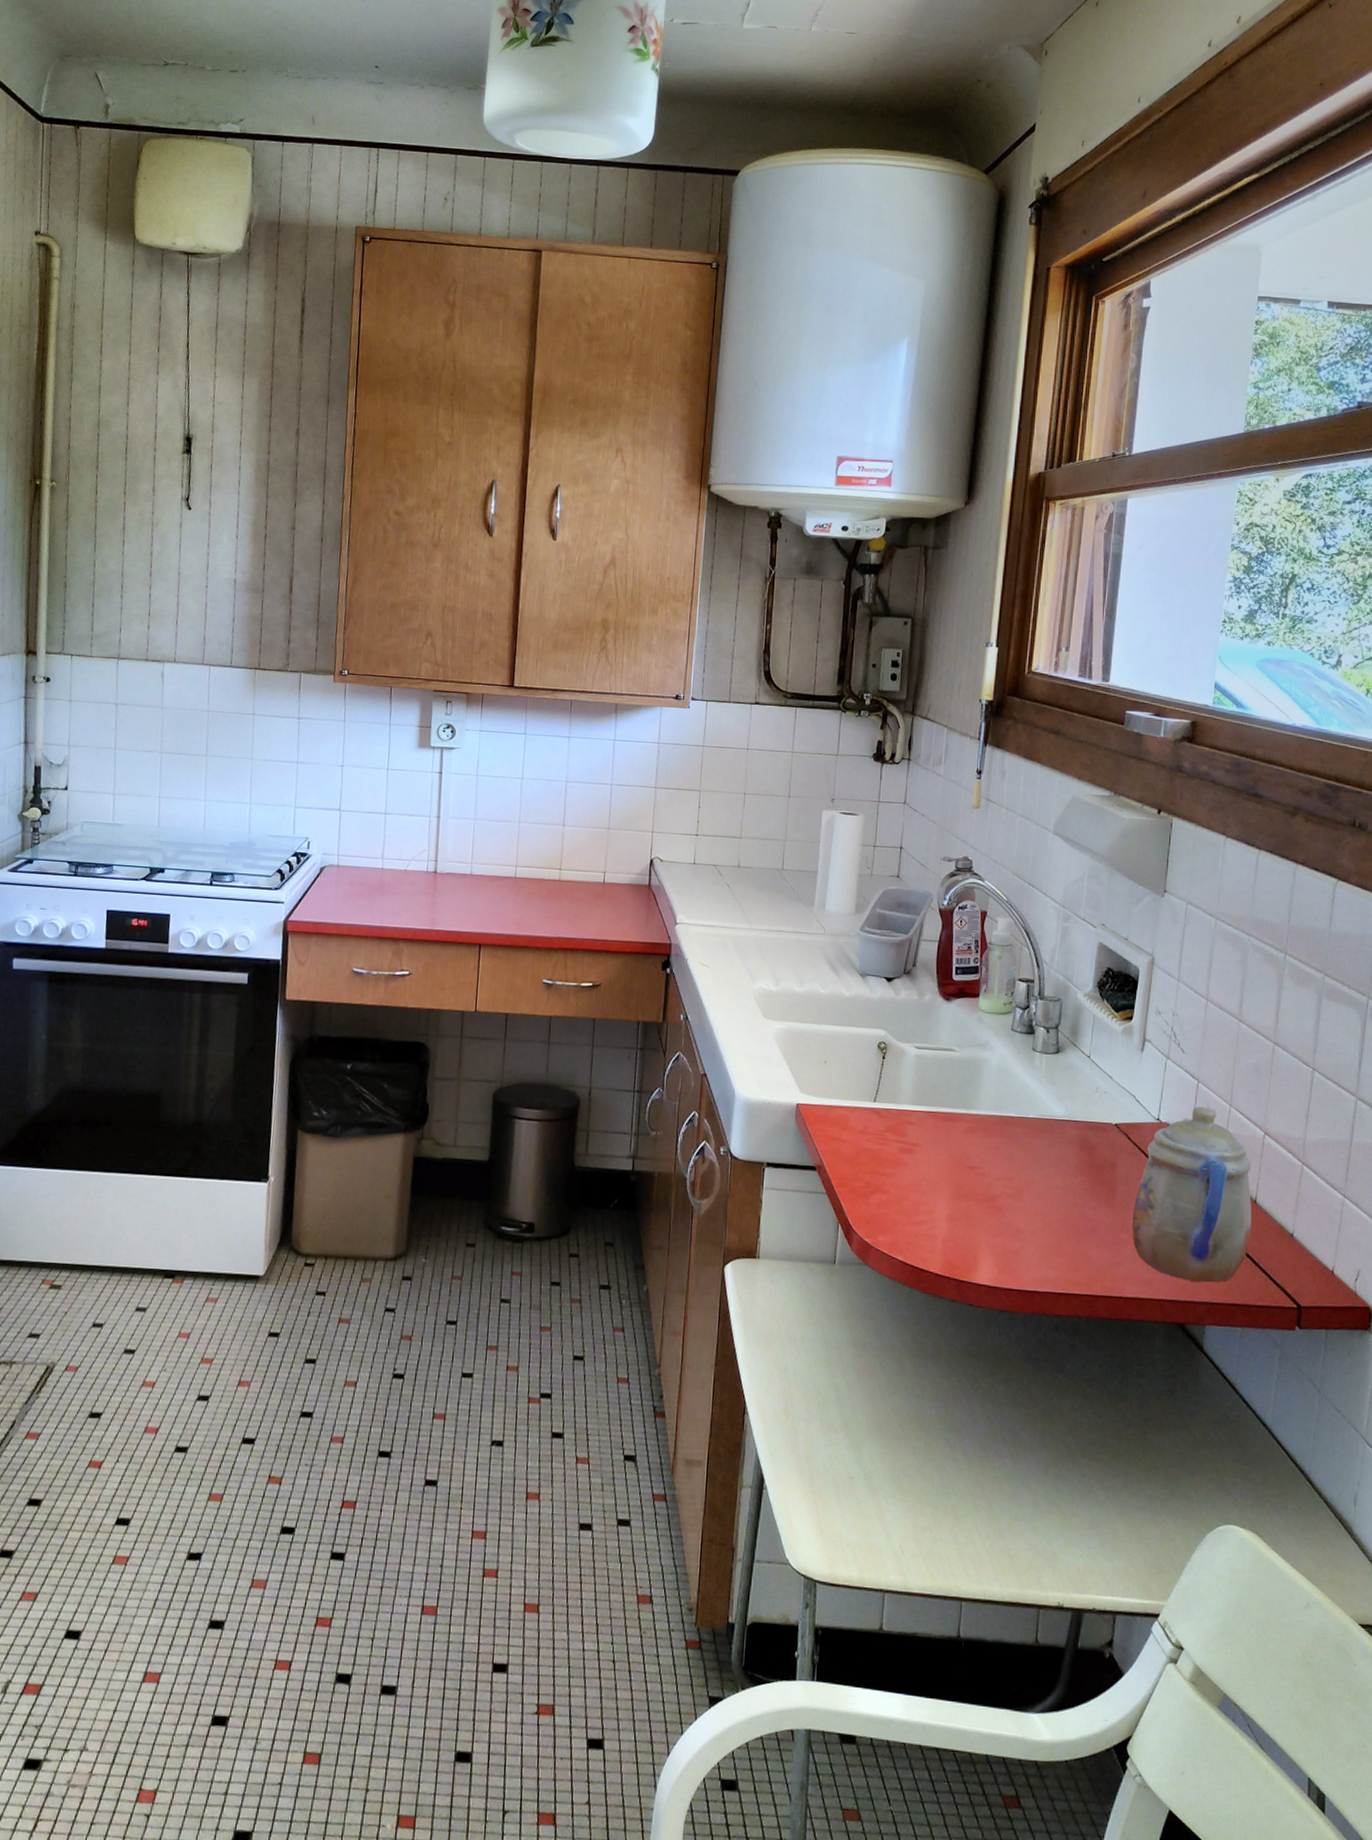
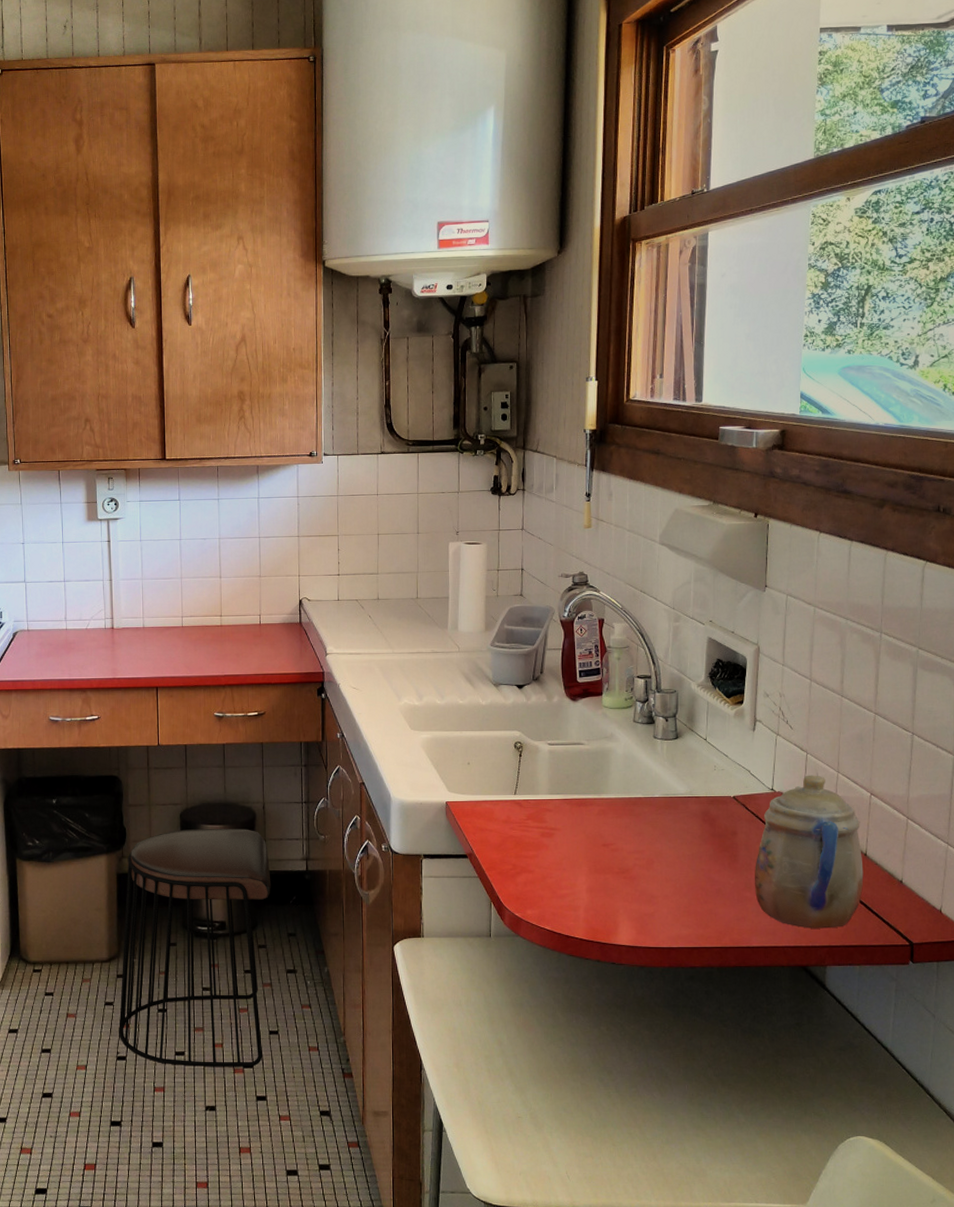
stool: none [398,1111,591,1397] -> present [119,828,271,1067]

